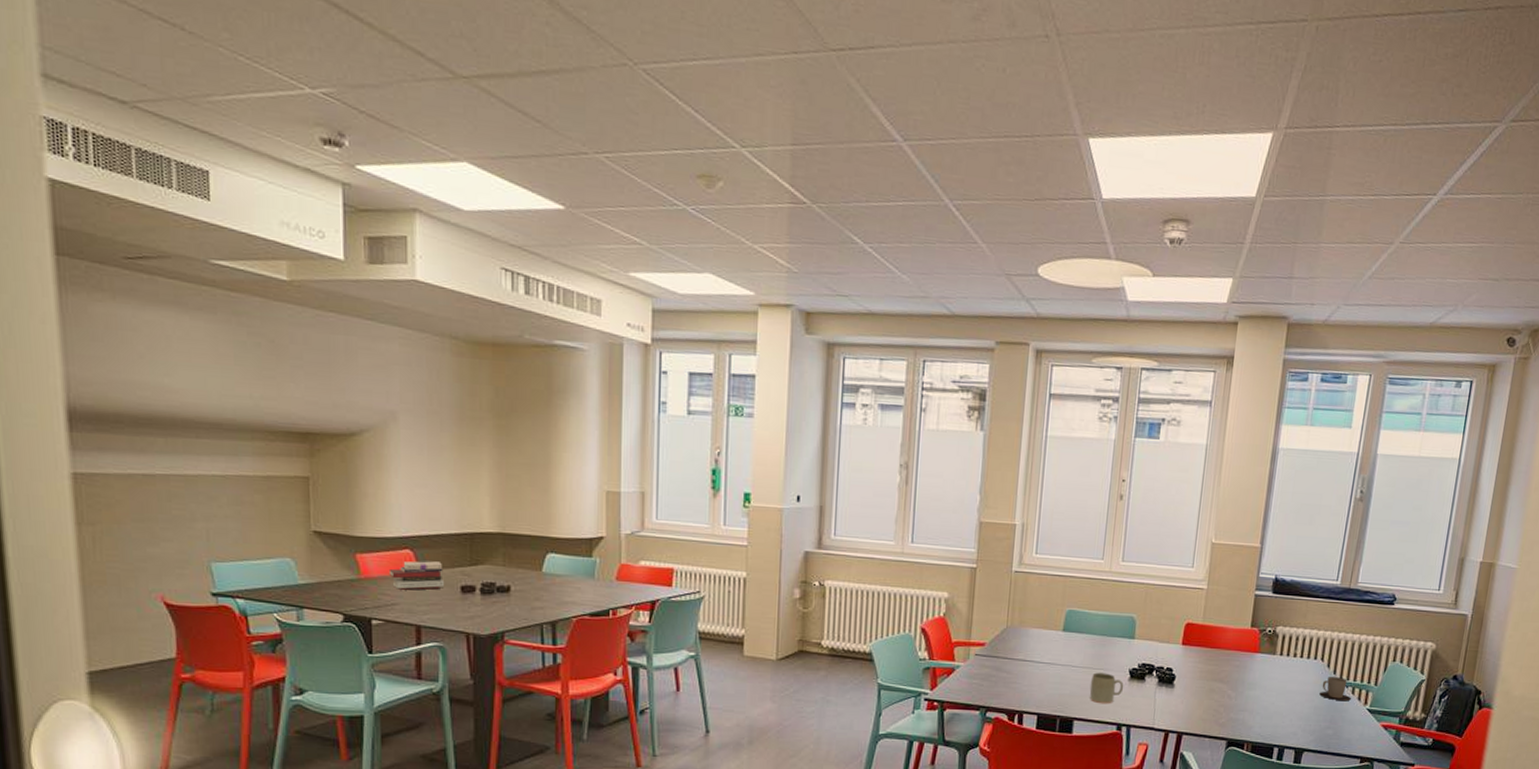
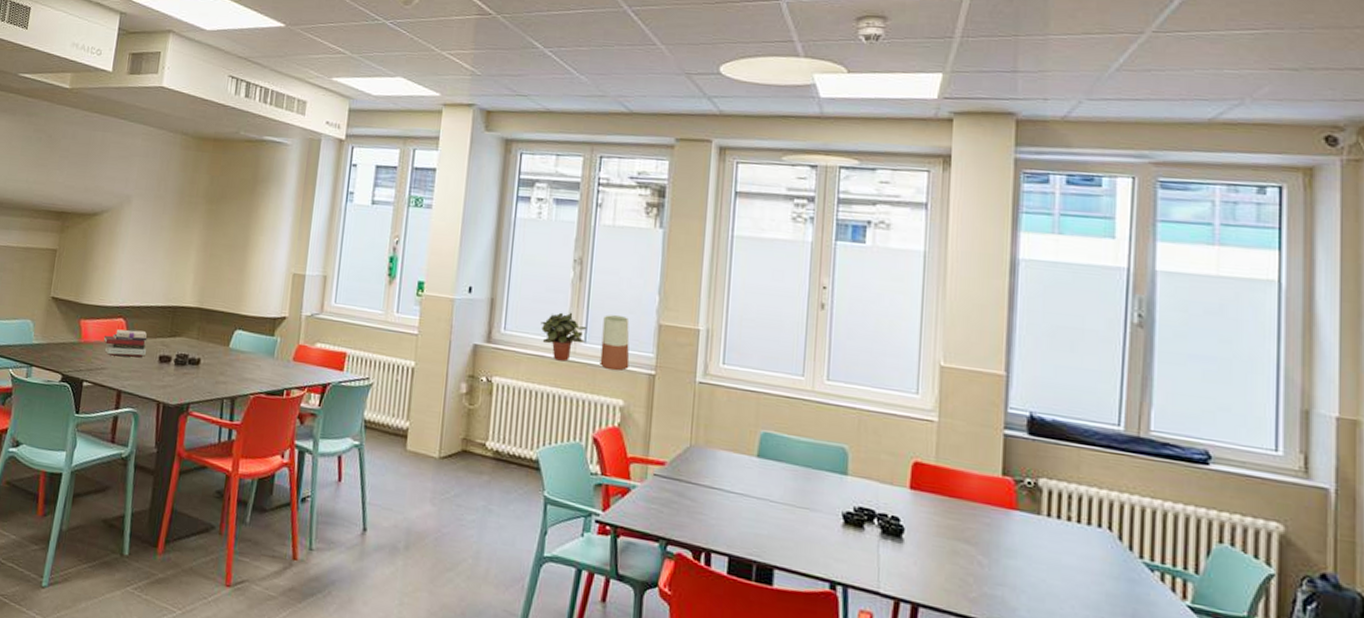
potted plant: none [869,515,914,562] -> present [540,312,587,362]
vase: none [926,515,954,567] -> present [600,315,630,372]
mug: present [1089,672,1124,704] -> none [793,512,837,554]
cup: present [1319,677,1352,702] -> none [1111,553,1162,591]

